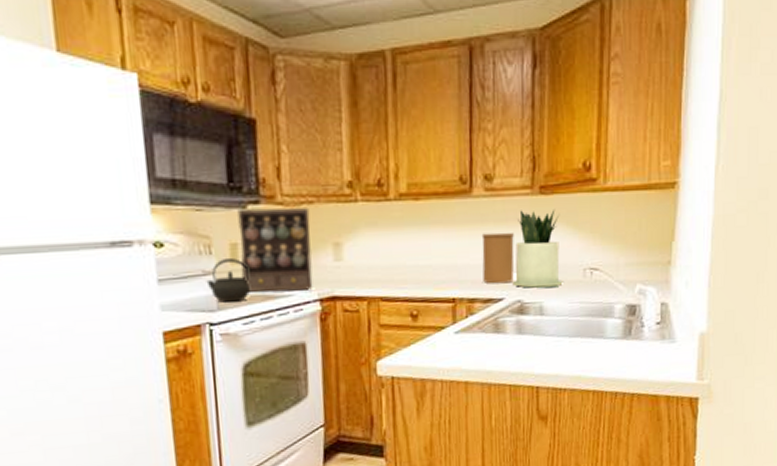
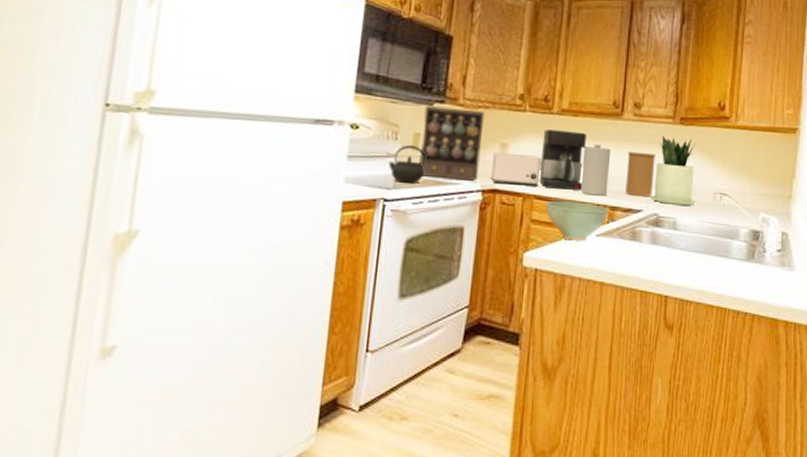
toaster: none [326,252,385,290] -> present [490,152,543,187]
coffee maker: none [381,218,433,288] -> present [538,129,586,190]
bowl: none [394,298,467,342] -> present [545,200,610,241]
paper towel holder: none [431,230,463,289] -> present [580,144,611,196]

